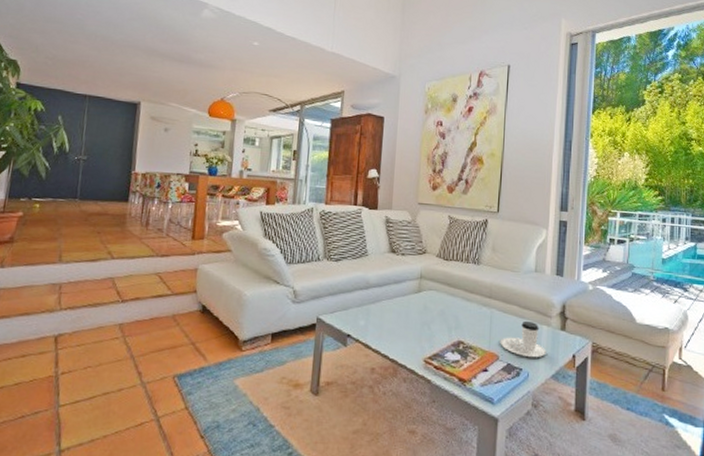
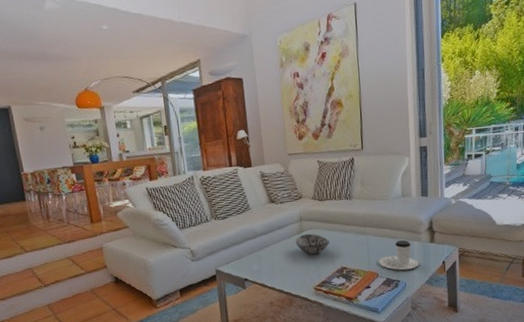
decorative bowl: none [410,294,449,321] -> present [295,233,329,255]

